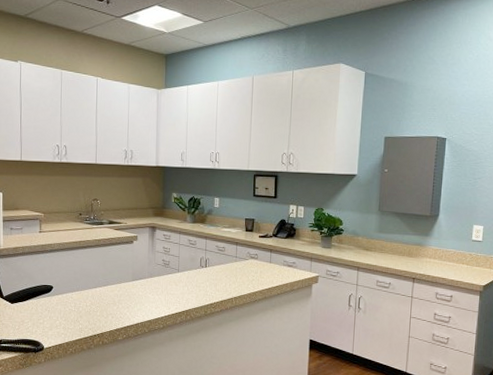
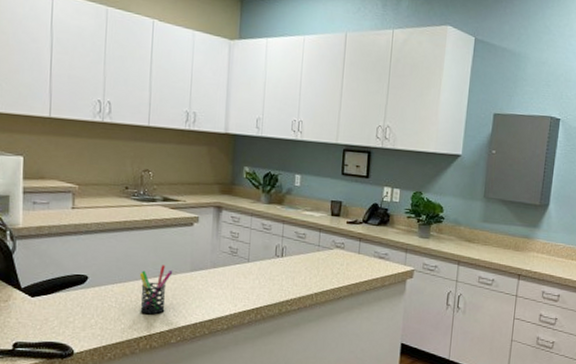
pen holder: none [92,276,118,317] -> present [139,265,173,315]

